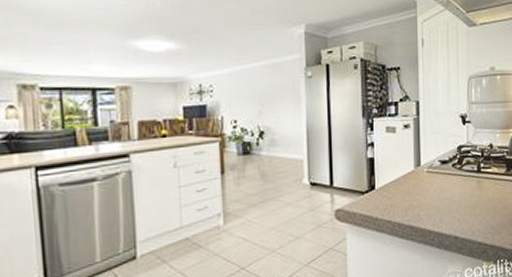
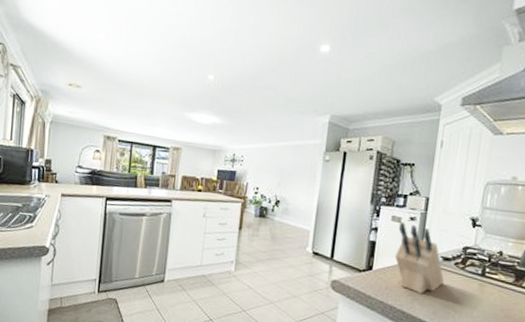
knife block: none [394,131,446,204] -> present [394,222,445,294]

